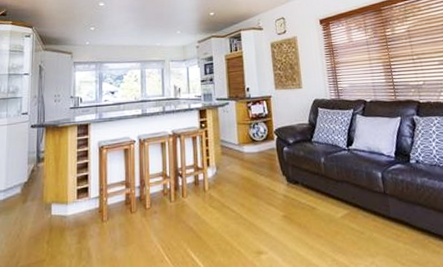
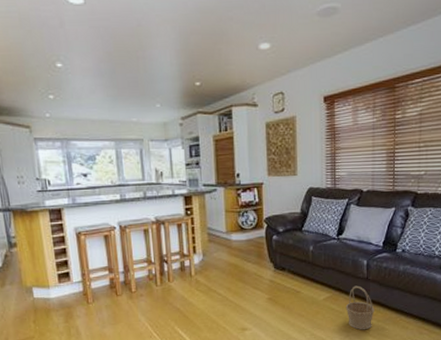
basket: none [366,201,399,255] -> present [345,285,375,330]

